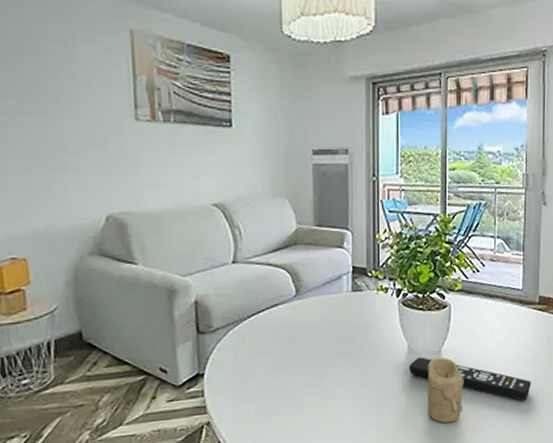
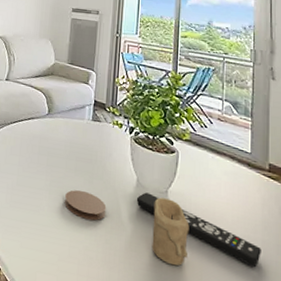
coaster: none [328,374,377,405] -> present [65,190,107,221]

